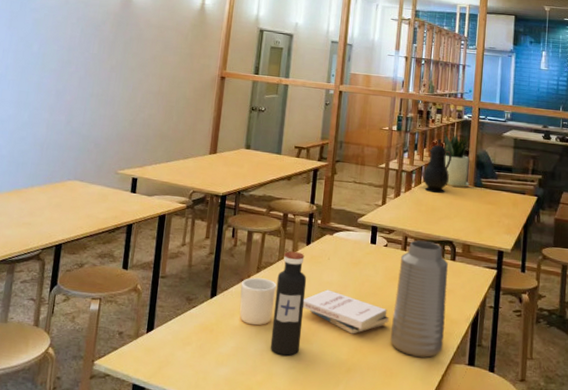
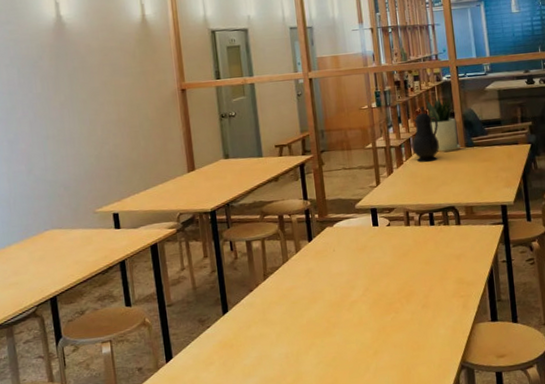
mug: present [239,277,277,326] -> none [250,283,290,332]
water bottle: present [270,251,307,356] -> none [286,250,324,354]
books: present [303,289,389,334] -> none [317,280,406,318]
vase: present [390,240,449,358] -> none [405,211,465,326]

